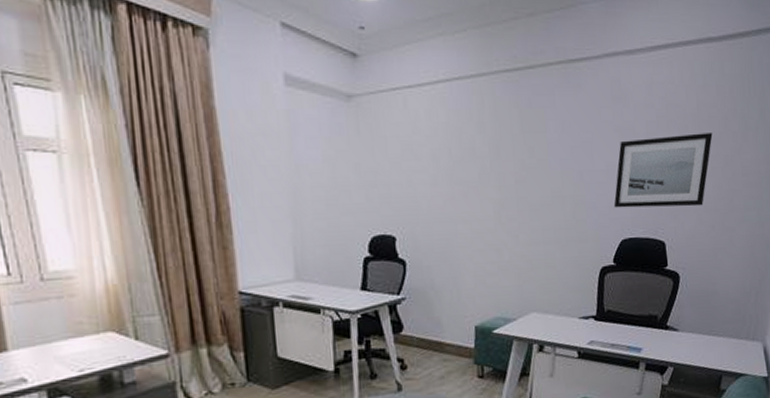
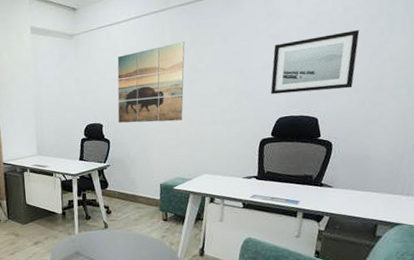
wall art: none [417,124,511,238] -> present [117,42,185,123]

